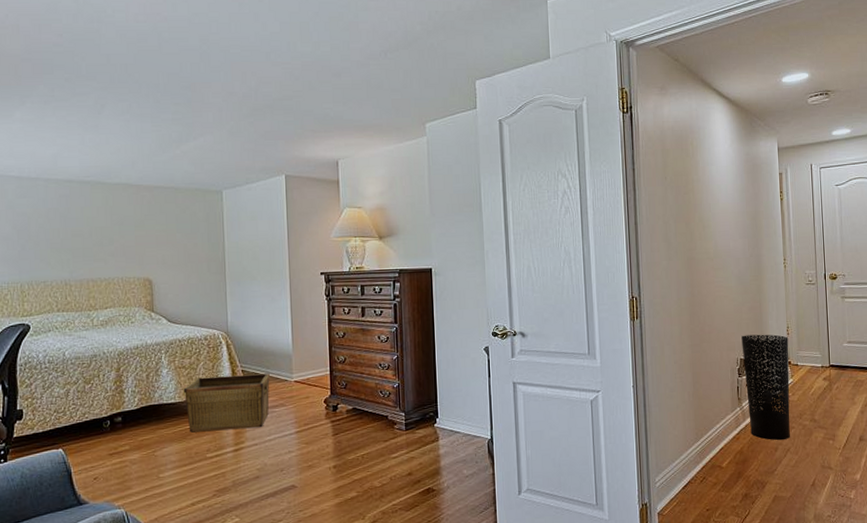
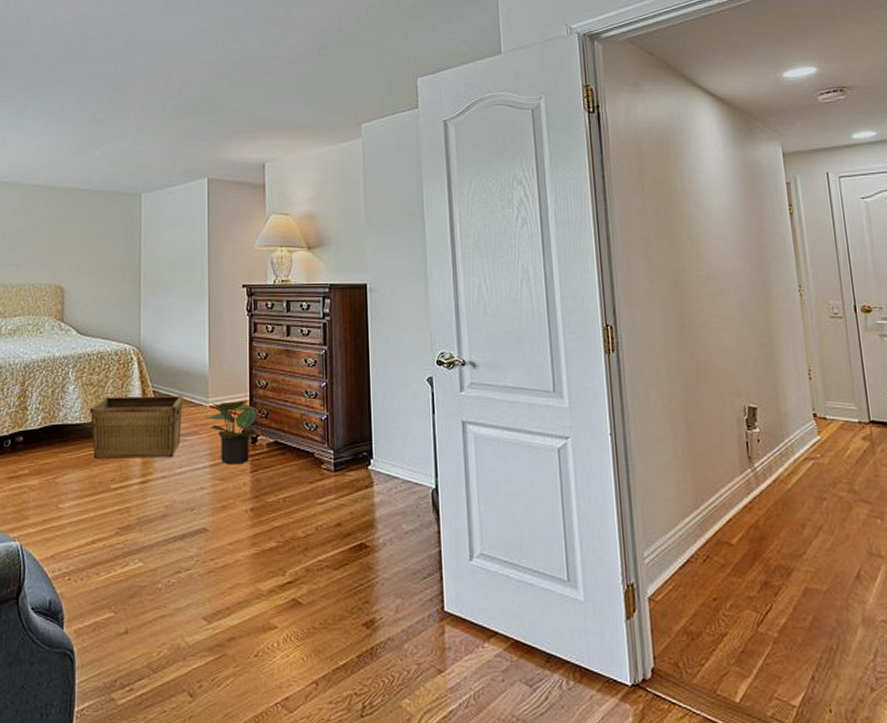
potted plant: none [291,375,338,431] -> present [205,401,258,465]
umbrella stand: present [741,334,790,440] -> none [748,377,822,514]

